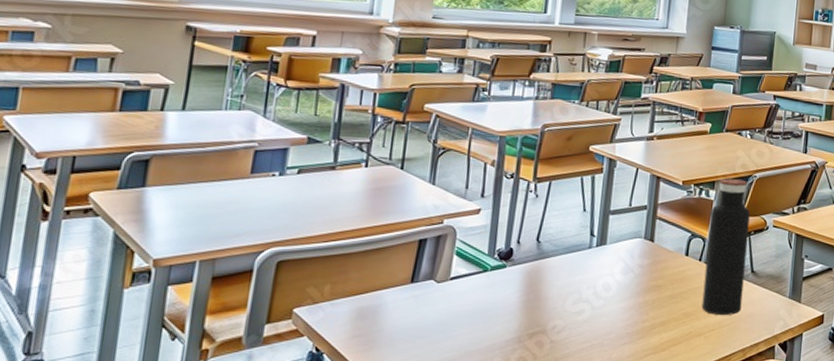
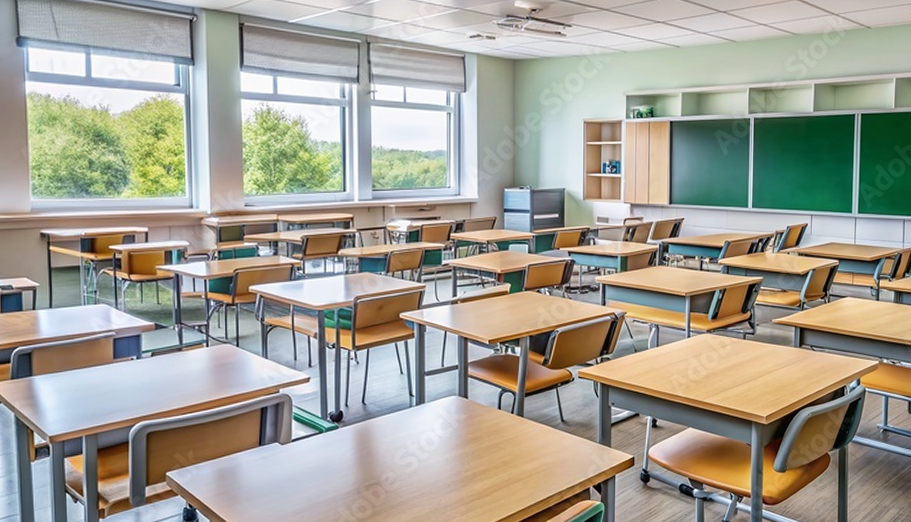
water bottle: present [701,179,750,315] -> none [518,335,555,462]

